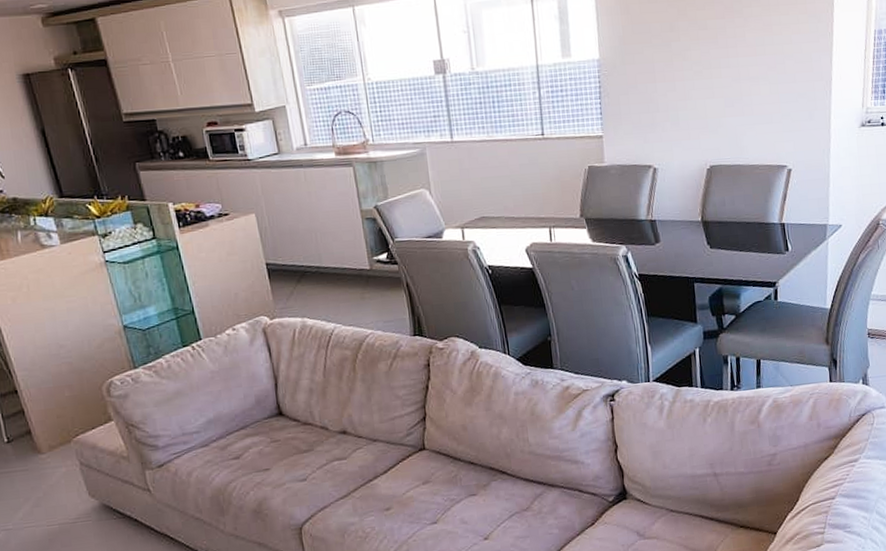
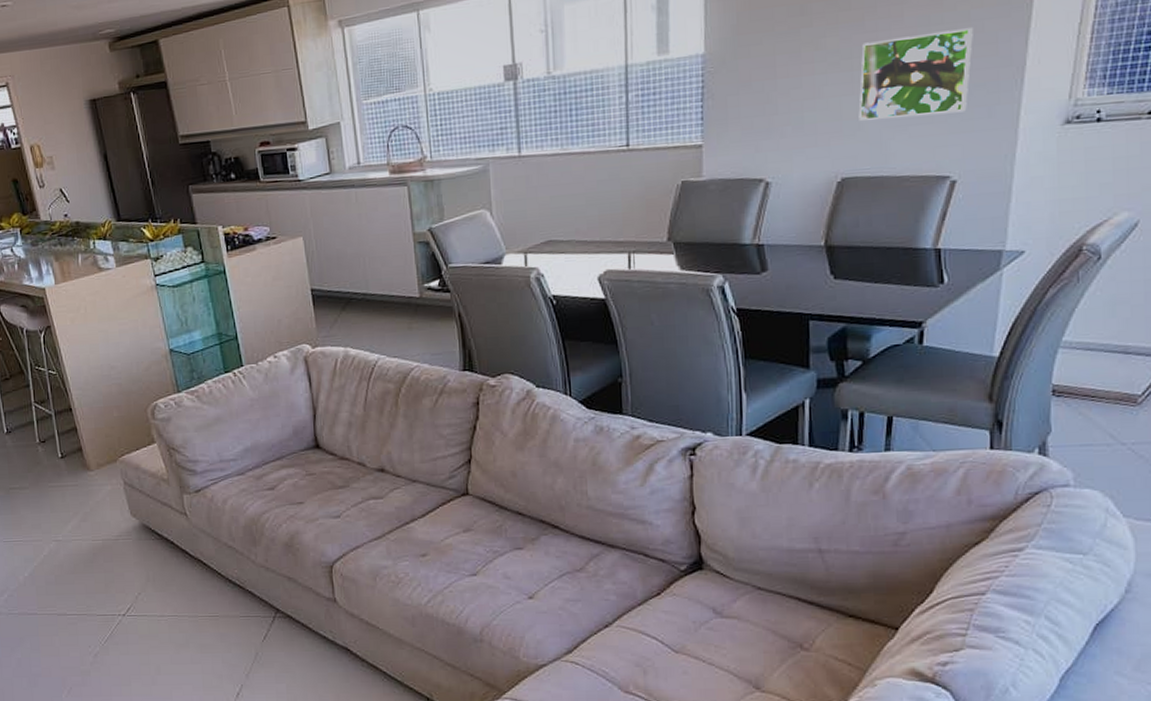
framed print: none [717,49,795,119] -> present [858,28,973,121]

